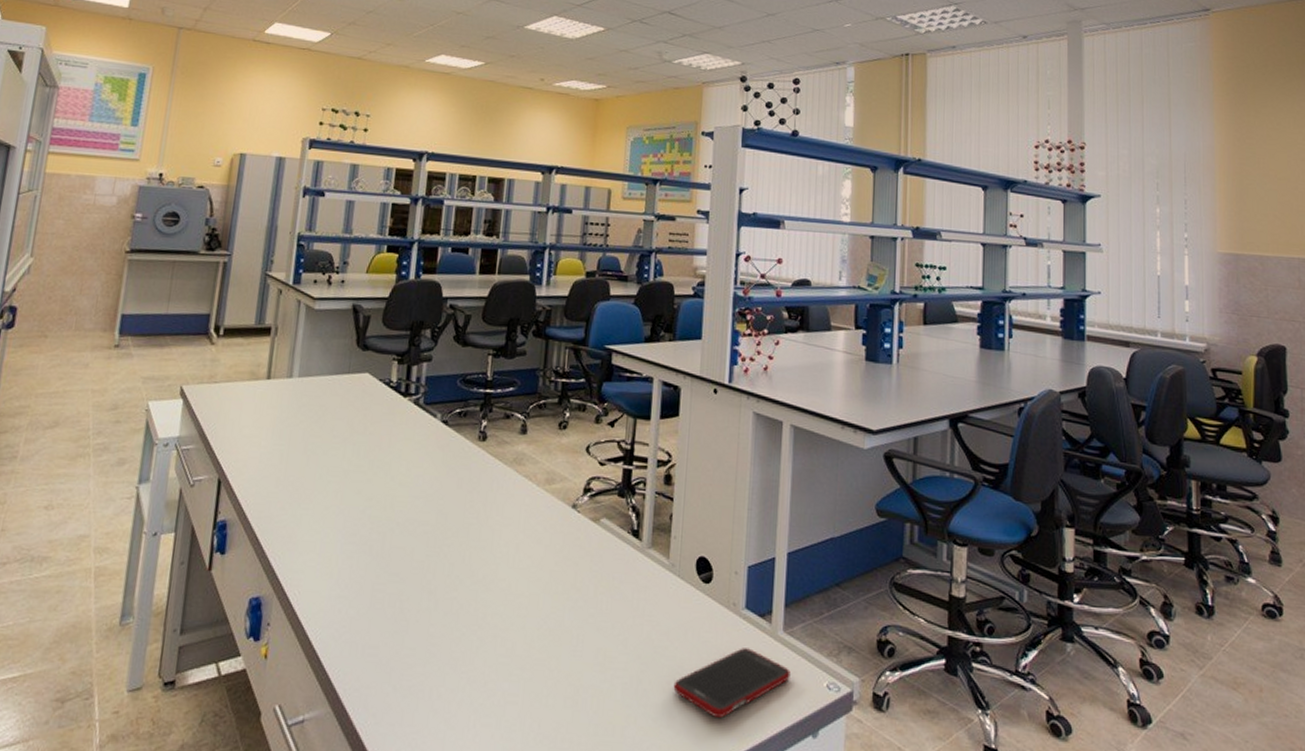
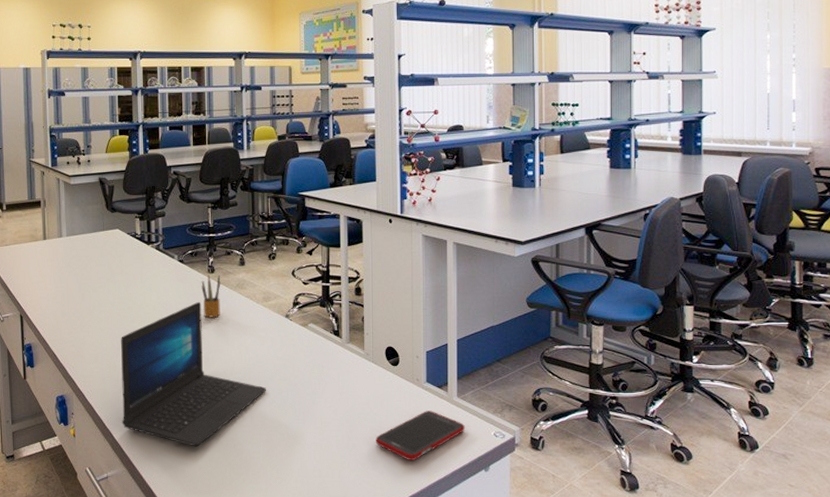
laptop: none [335,478,537,683] -> present [121,301,266,447]
pencil box: none [466,443,494,502] -> present [201,275,221,318]

